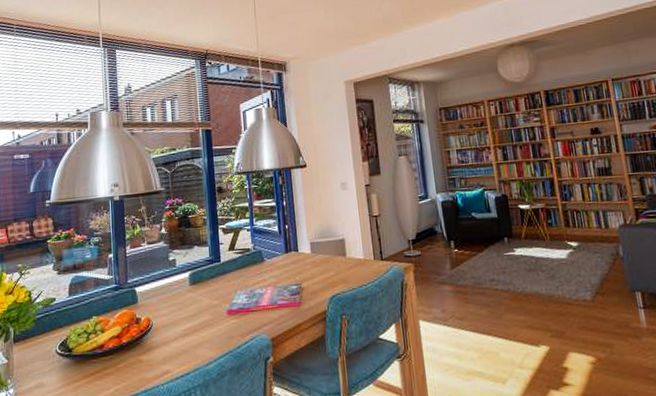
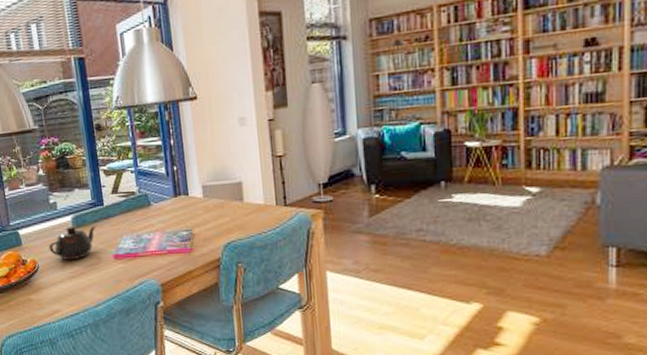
teapot: none [164,281,212,318] -> present [48,225,96,261]

